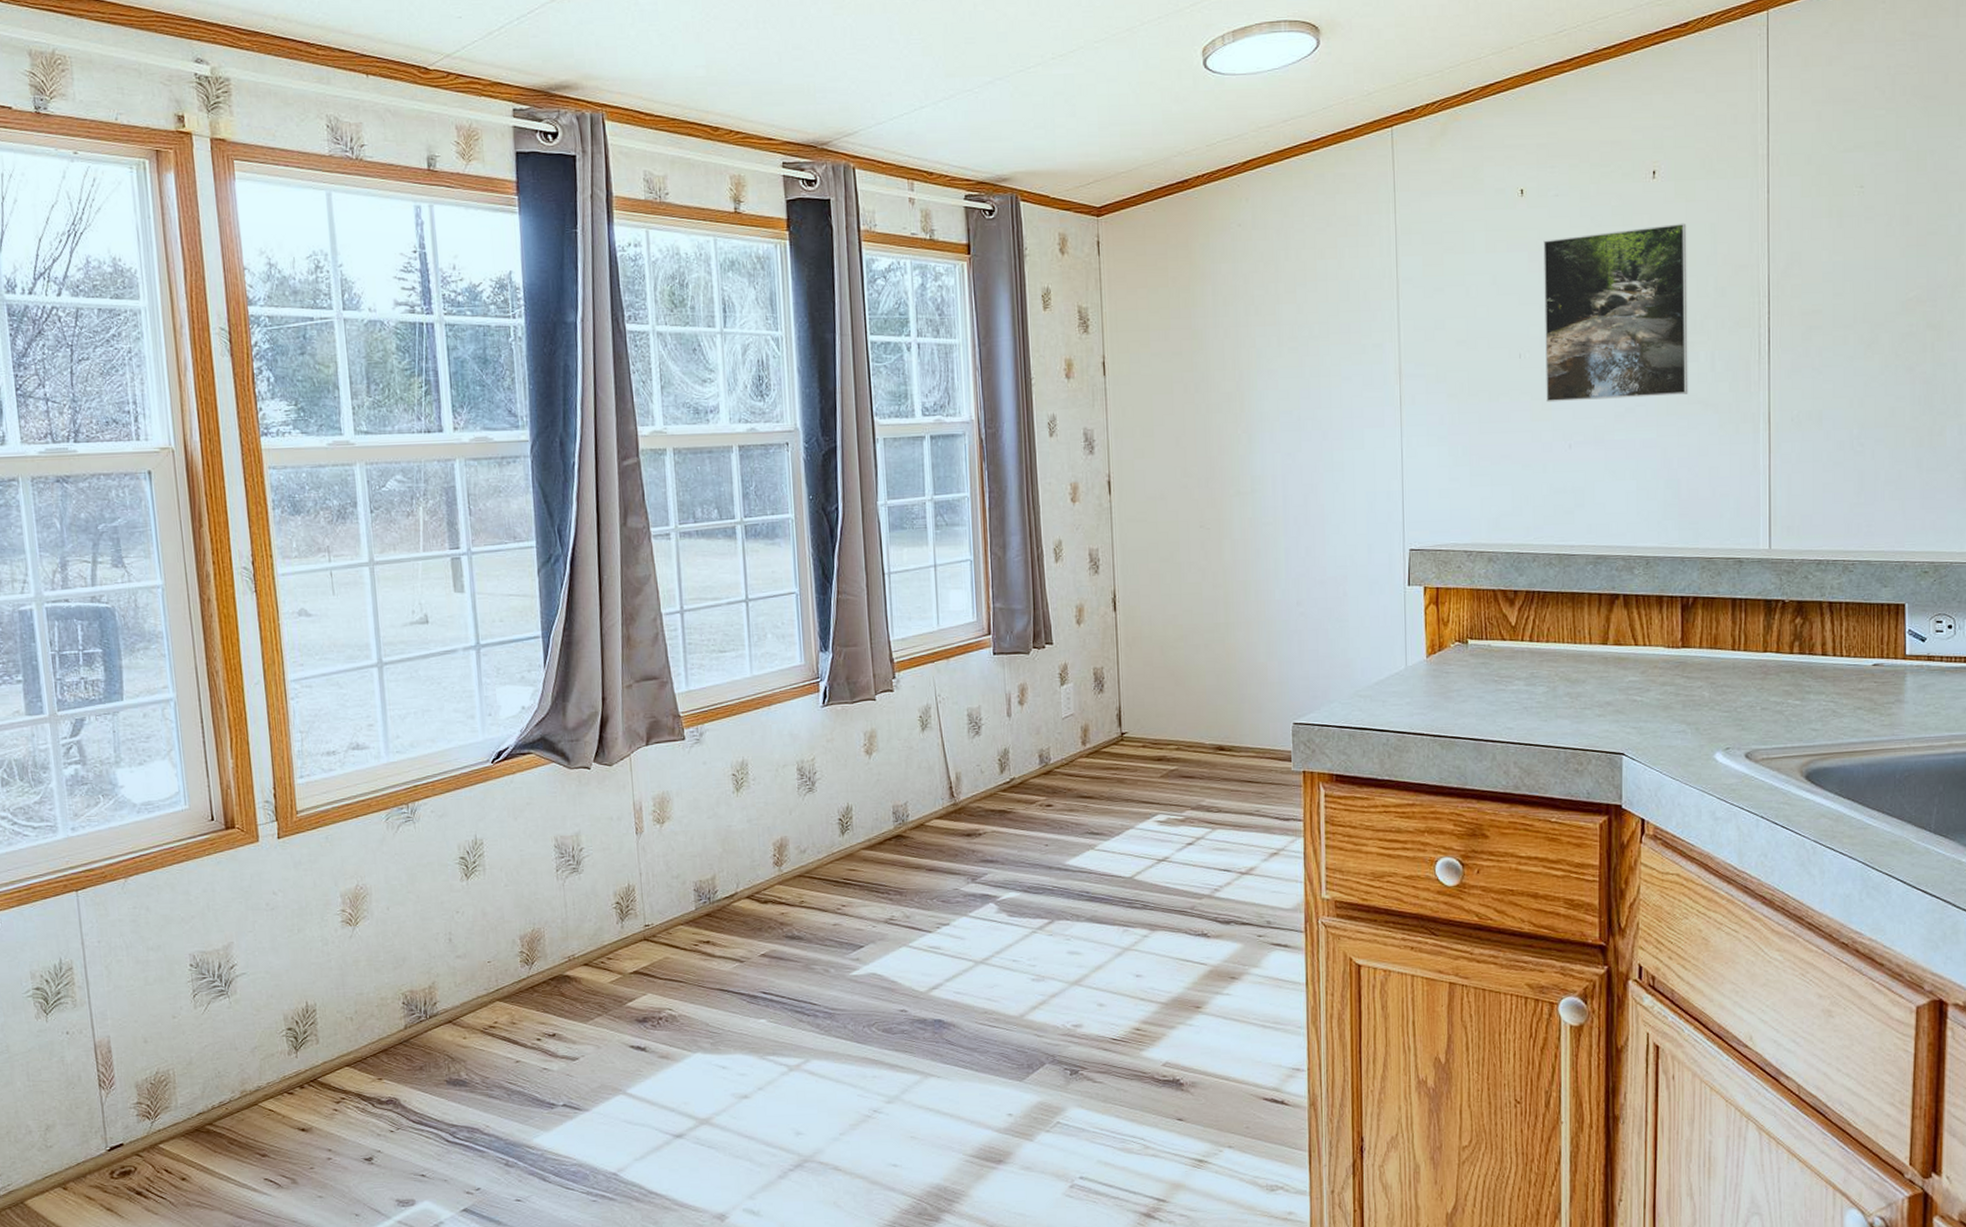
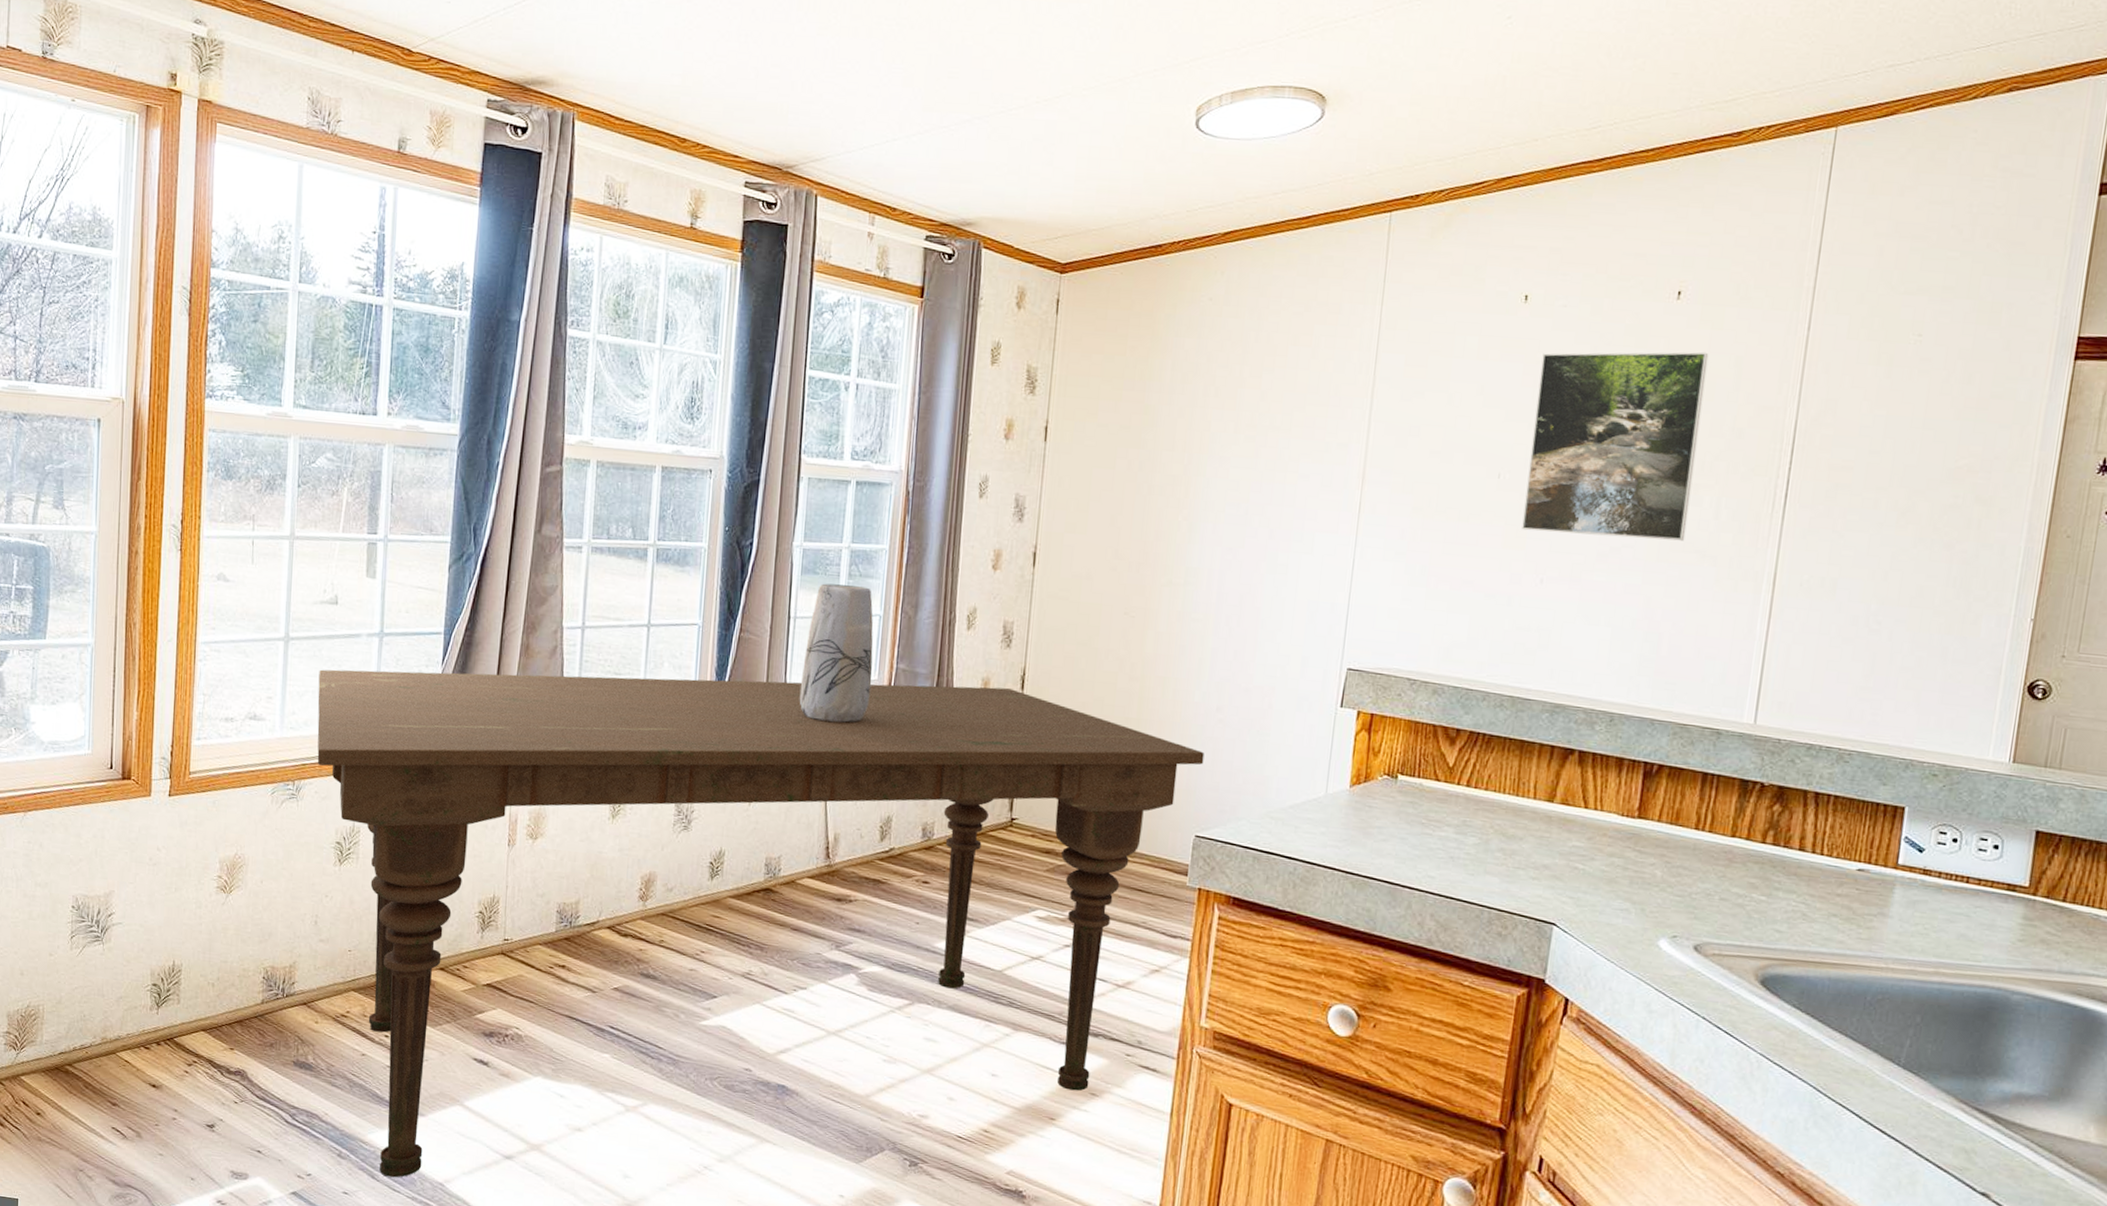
dining table: none [418,612,1292,1177] -> present [317,669,1205,1178]
vase: none [903,535,972,669] -> present [799,583,874,723]

